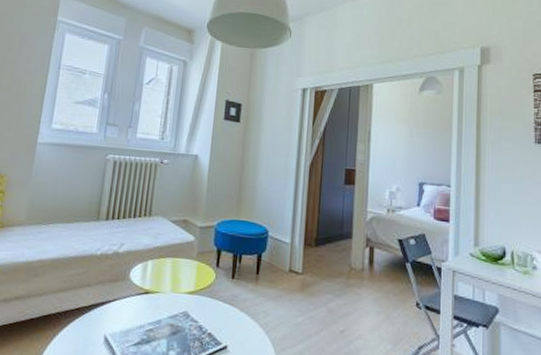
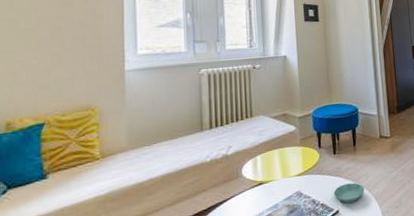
saucer: none [224,316,261,341] -> present [334,182,365,203]

